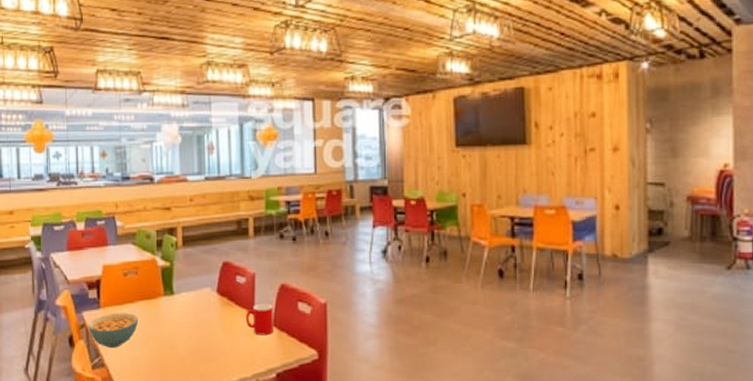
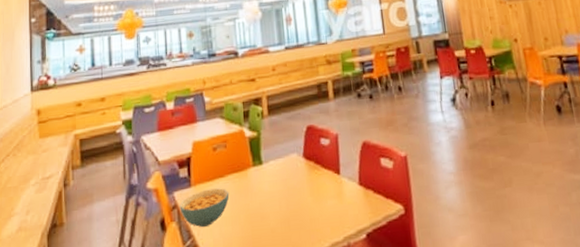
cup: present [246,303,273,336] -> none [332,163,360,196]

